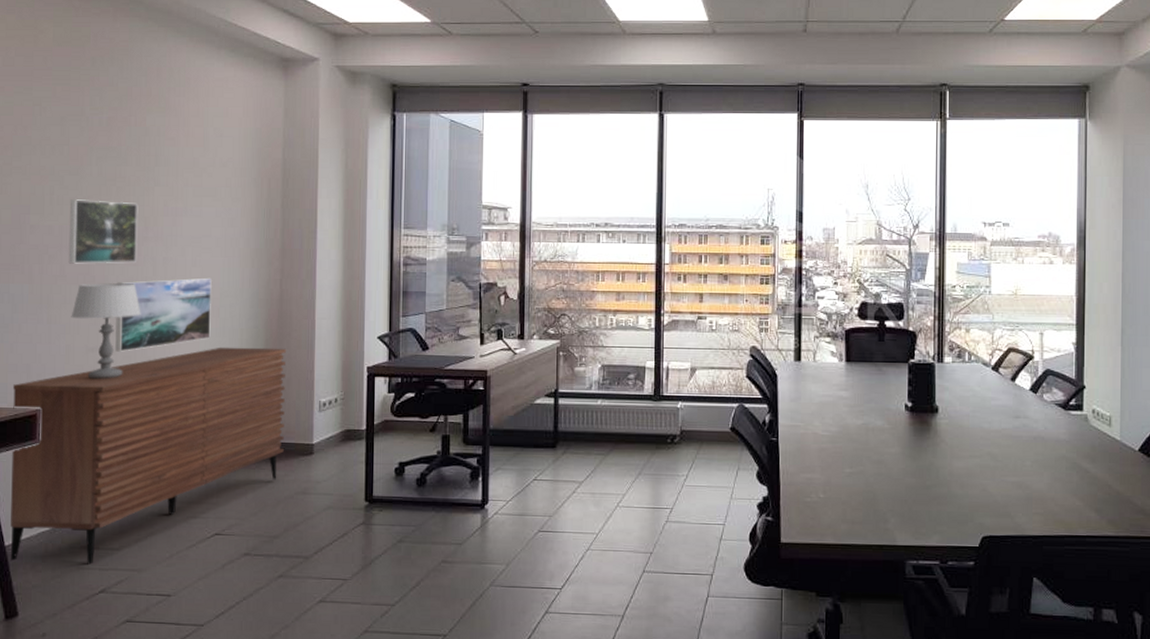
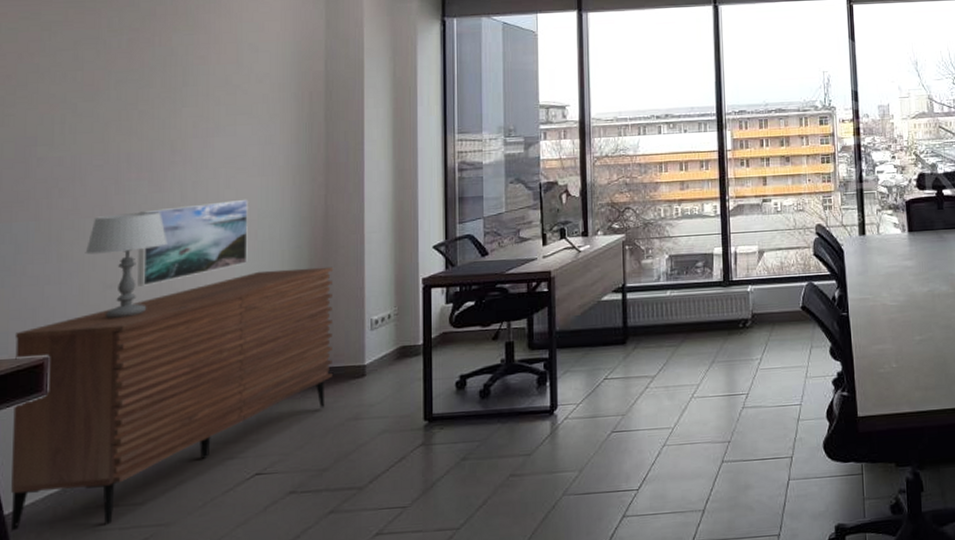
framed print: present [68,198,139,264] -> none [82,125,164,196]

